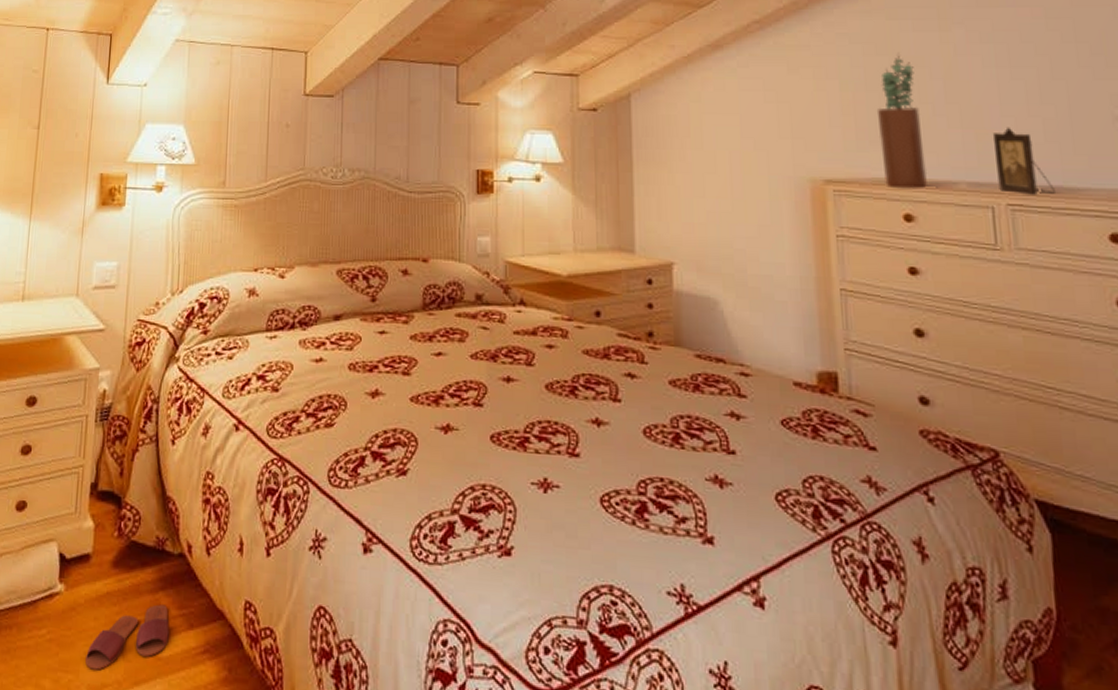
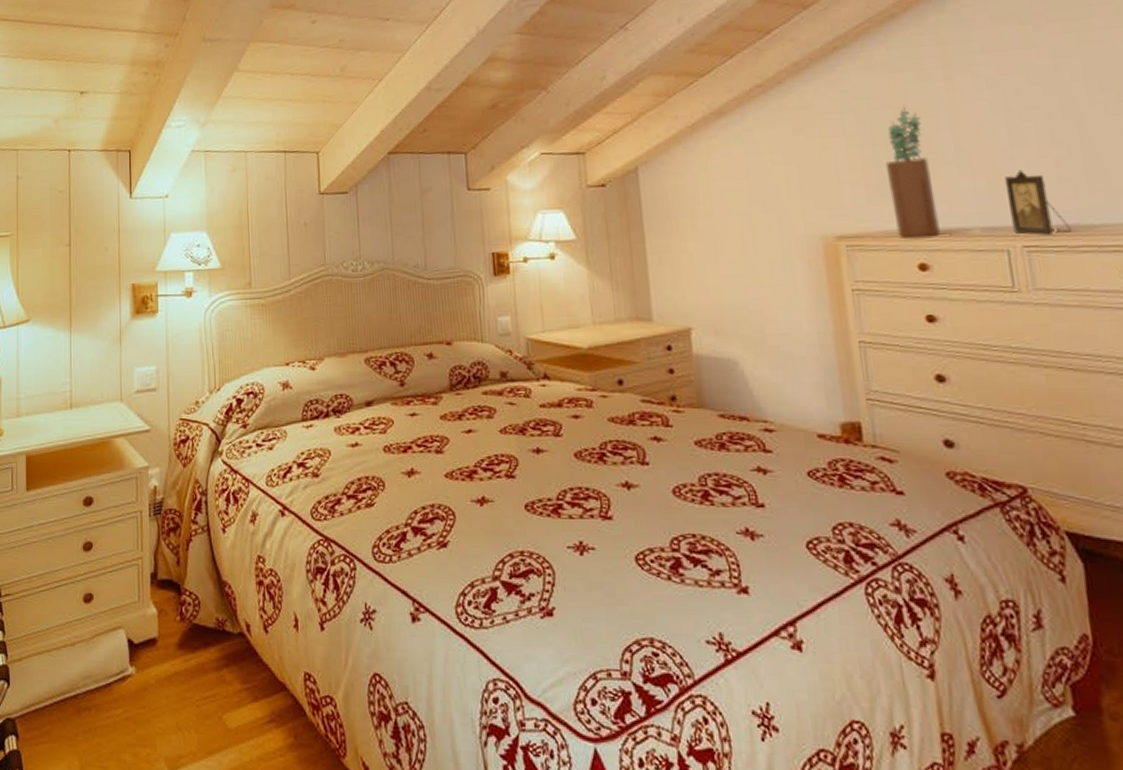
slippers: present [85,604,169,670] -> none [161,680,236,743]

